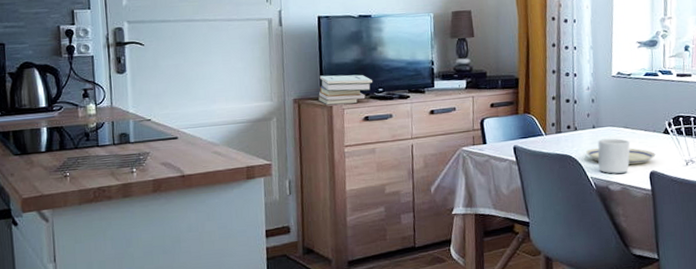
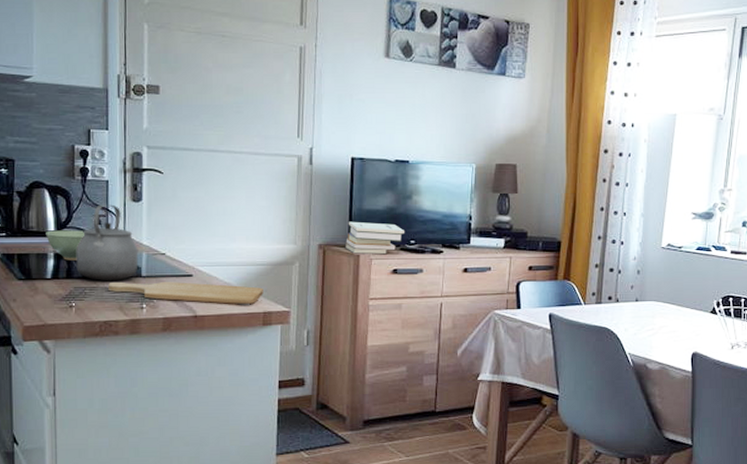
bowl: none [38,104,75,134] -> present [46,230,86,261]
tea kettle: none [67,78,126,150] -> present [76,204,139,280]
chopping board: none [99,143,245,163] -> present [108,281,263,304]
plate: present [586,147,656,165] -> none [626,322,700,344]
mug: present [597,138,631,175] -> none [638,313,675,353]

